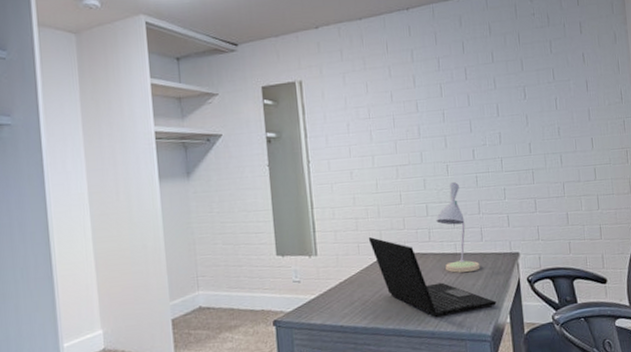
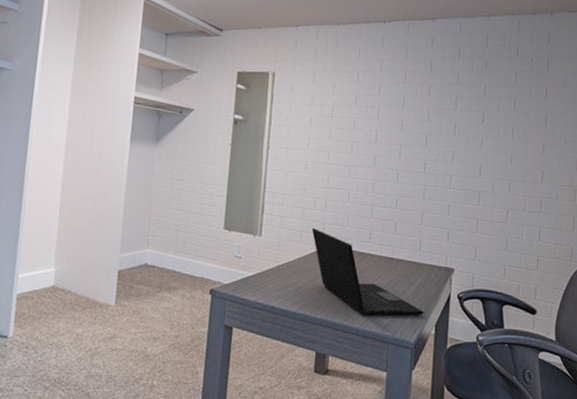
desk lamp: present [436,182,481,273] -> none [379,190,414,279]

